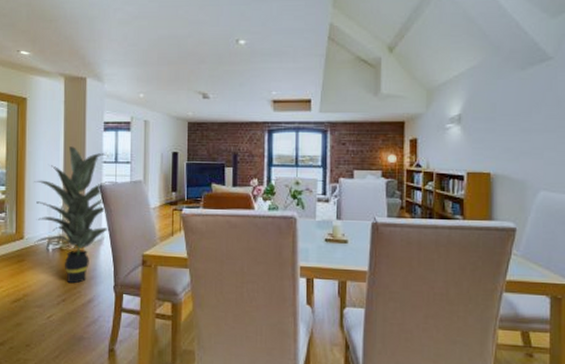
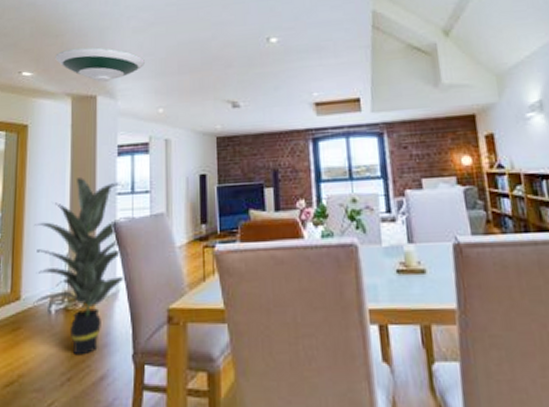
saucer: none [50,33,129,66] -> present [55,47,145,82]

